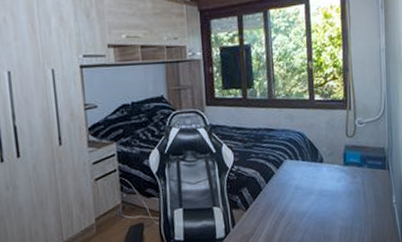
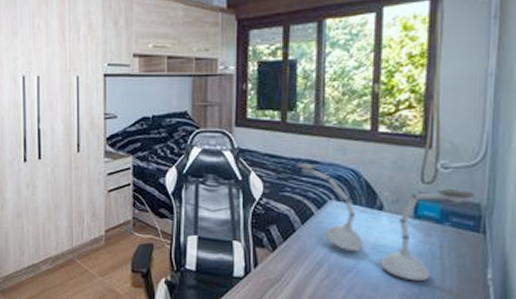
desk lamp: none [257,131,380,215] -> present [295,163,474,282]

